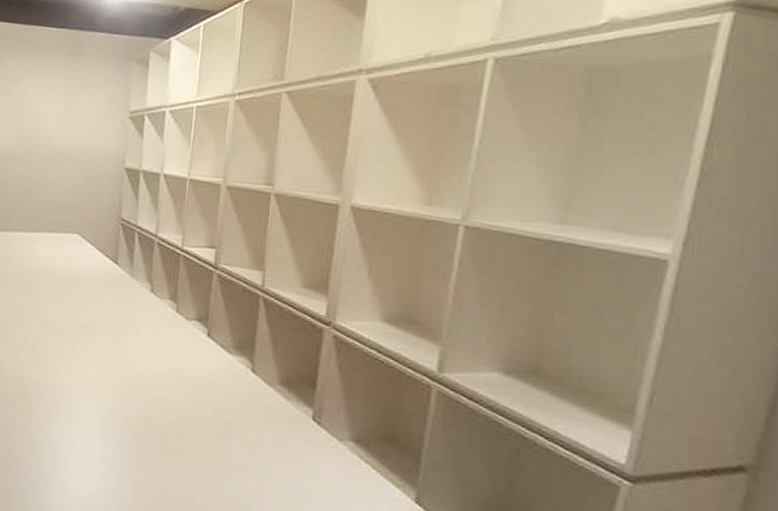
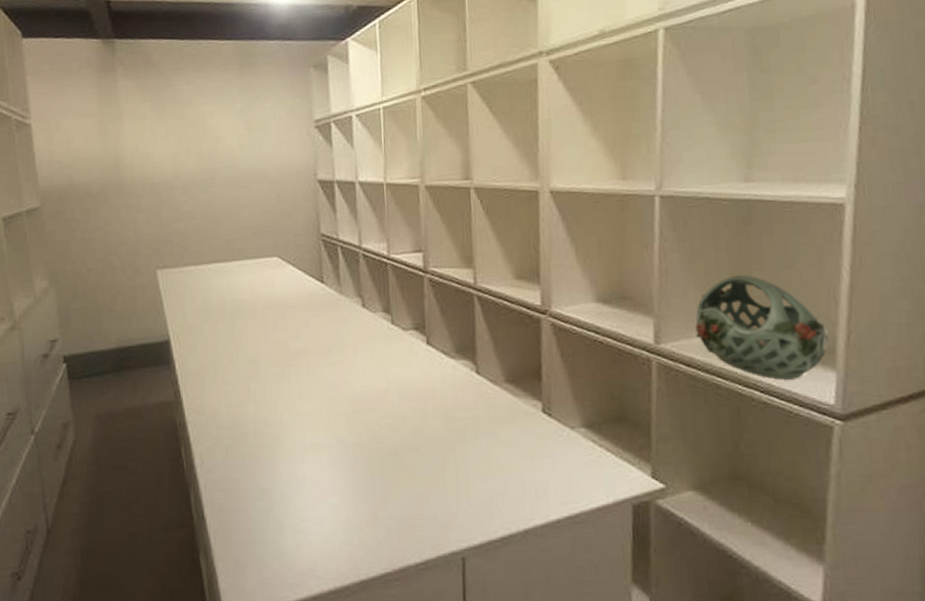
decorative basket: none [483,316,629,432] -> present [695,275,829,380]

